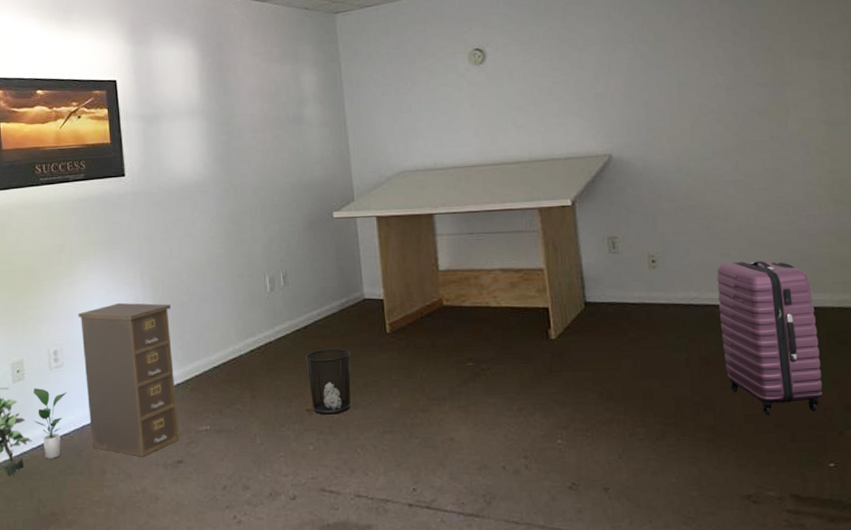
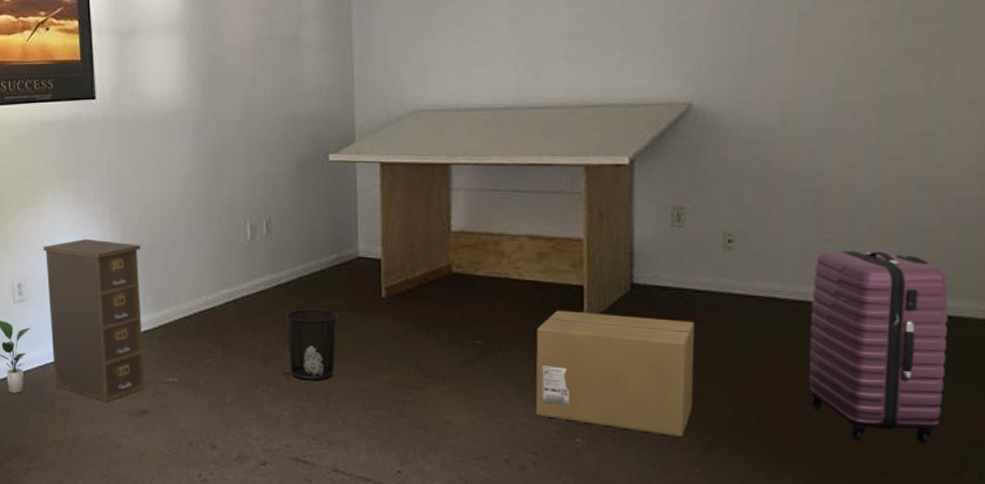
box: none [516,329,644,429] -> present [536,310,695,437]

